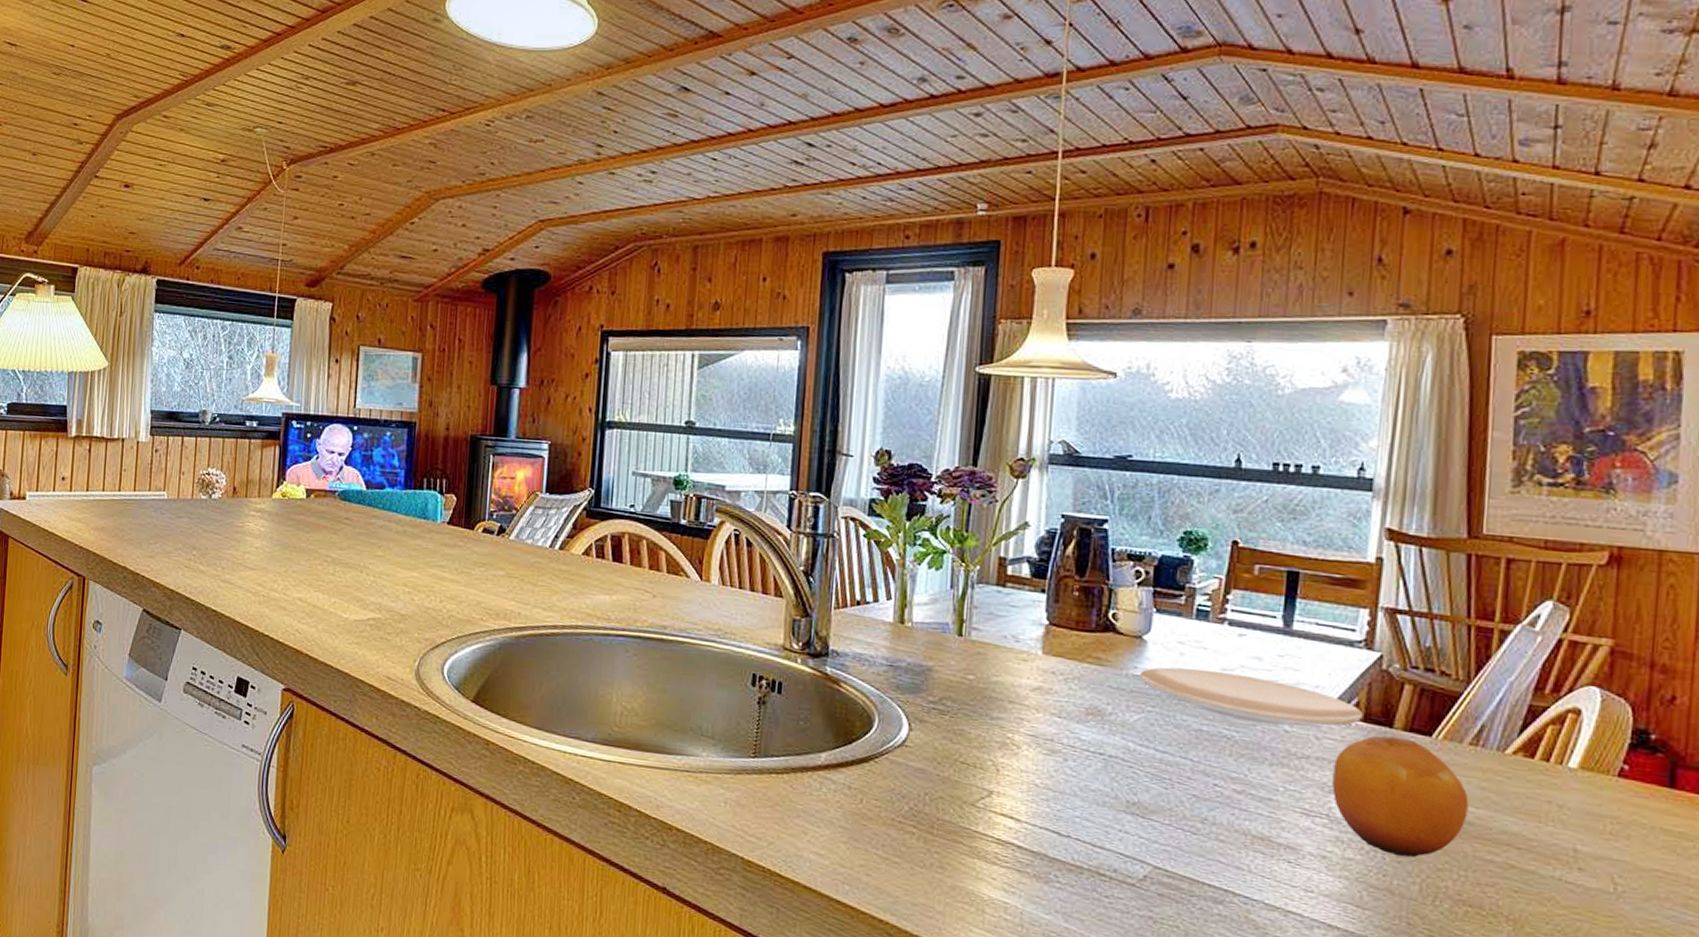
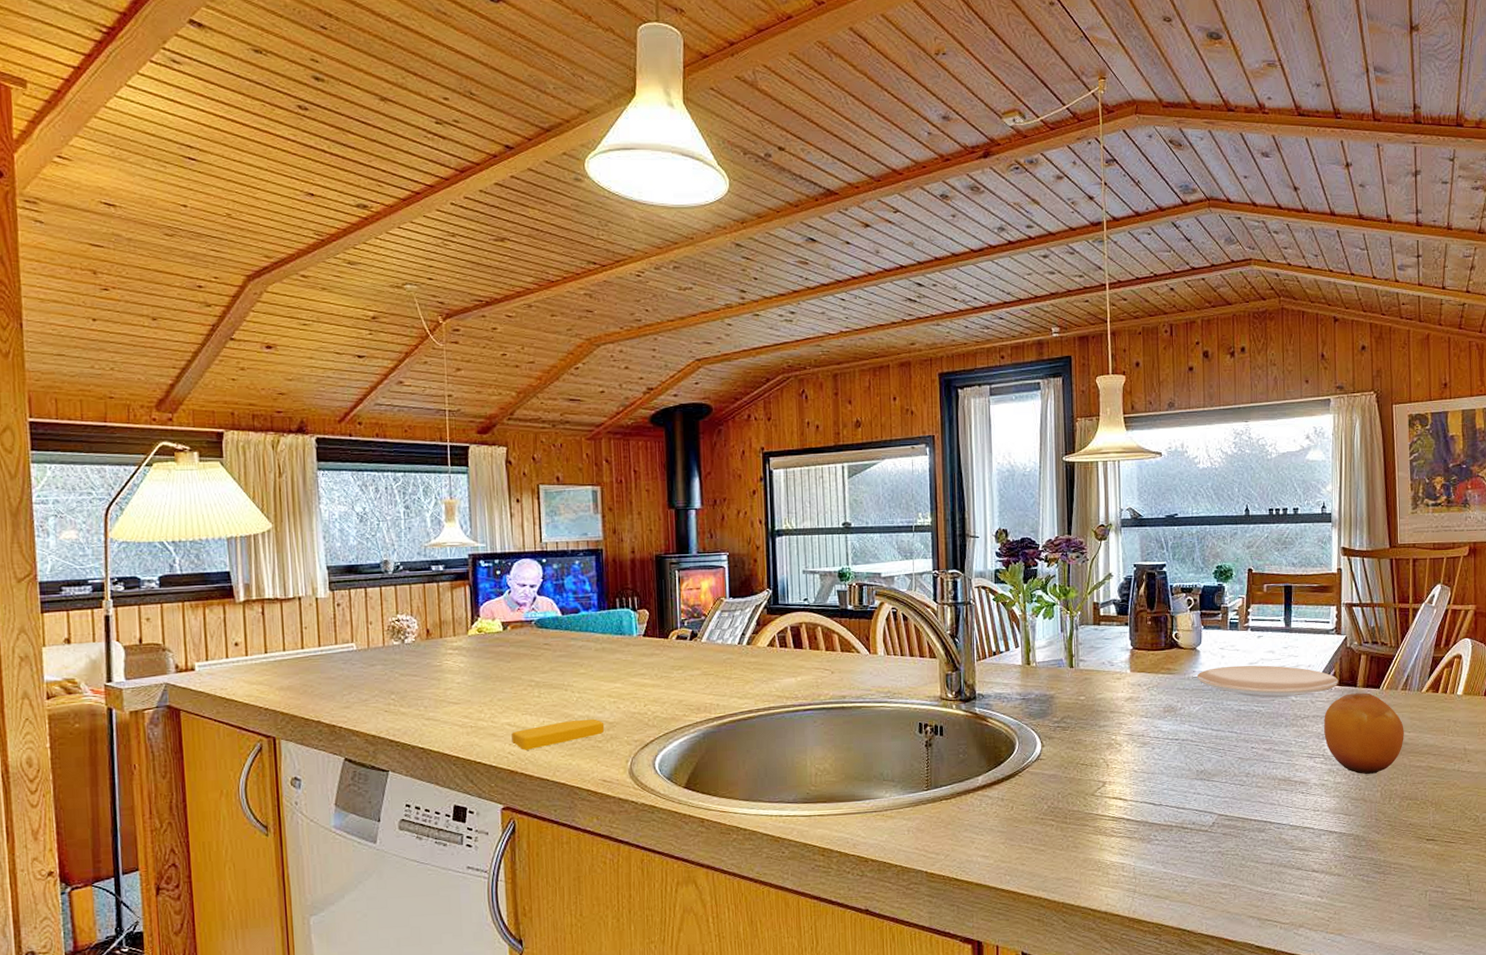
sponge: none [301,605,396,631] -> present [511,718,605,750]

